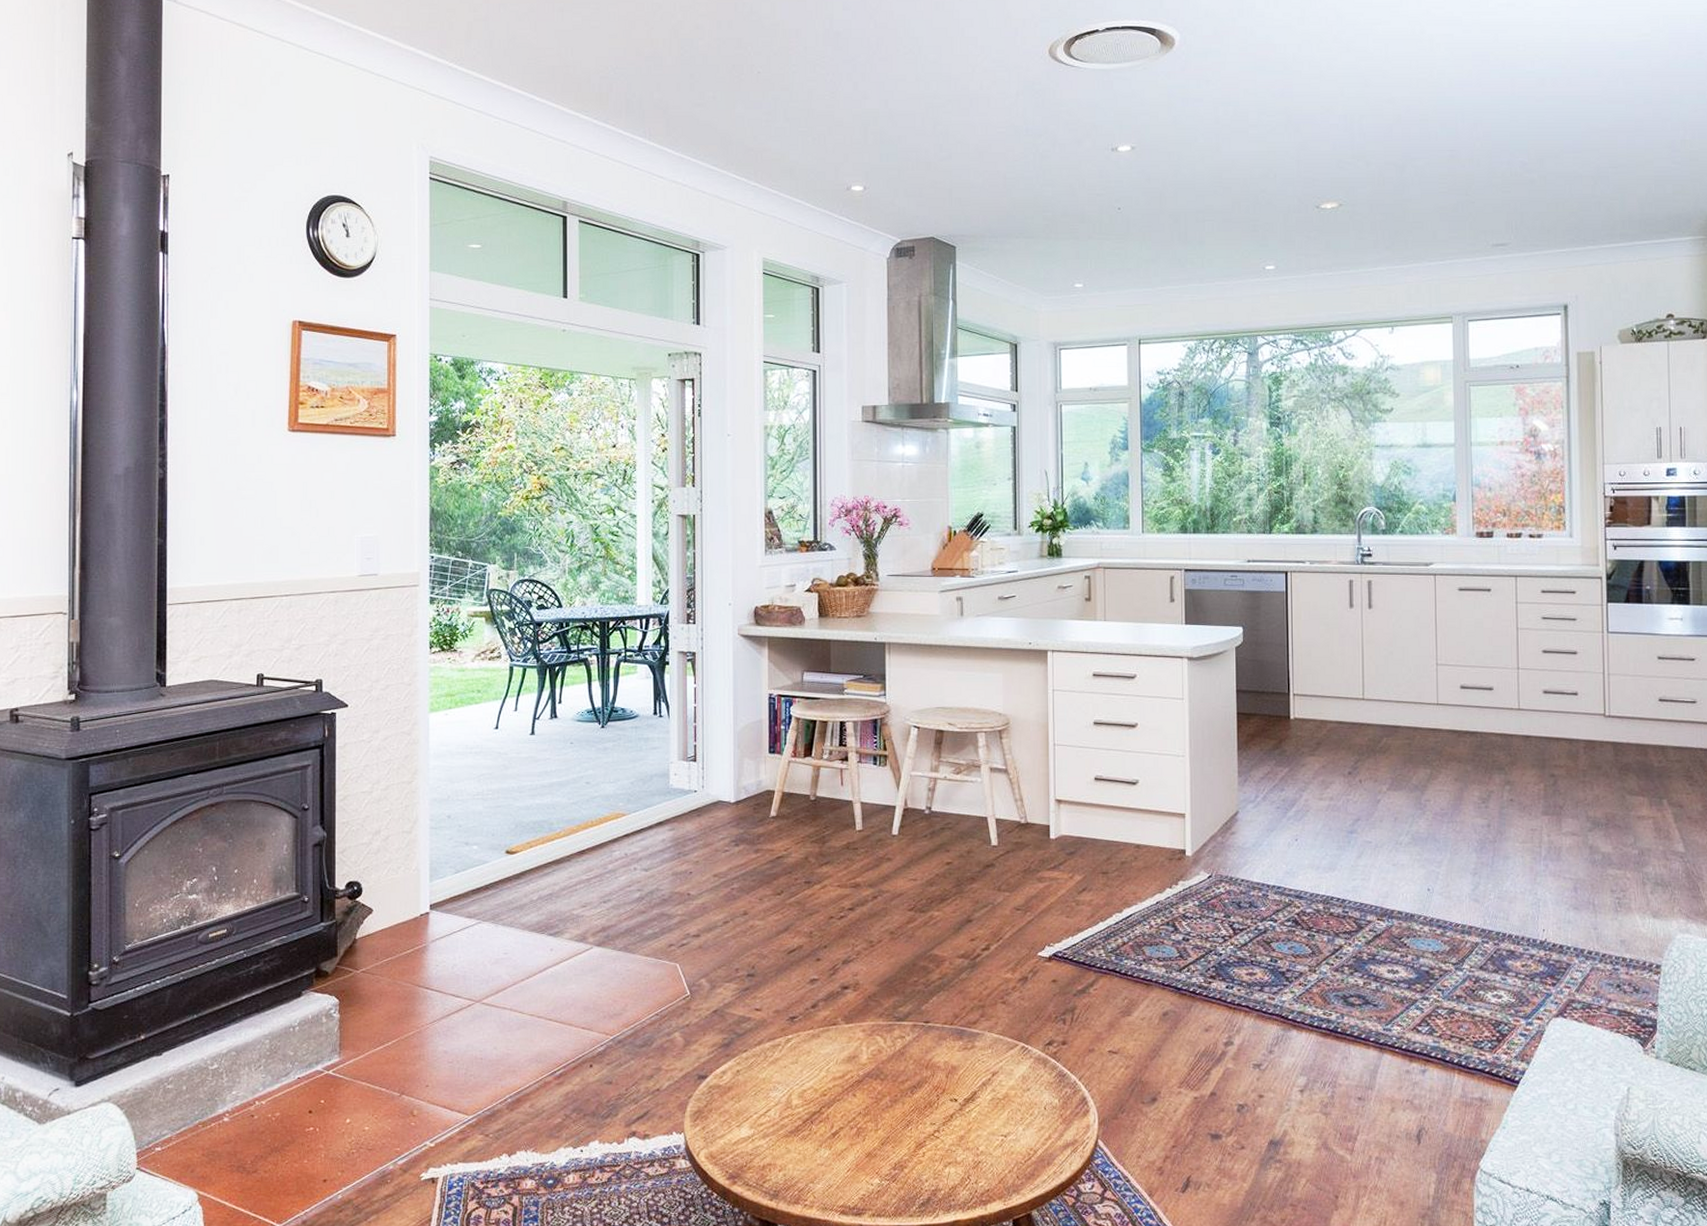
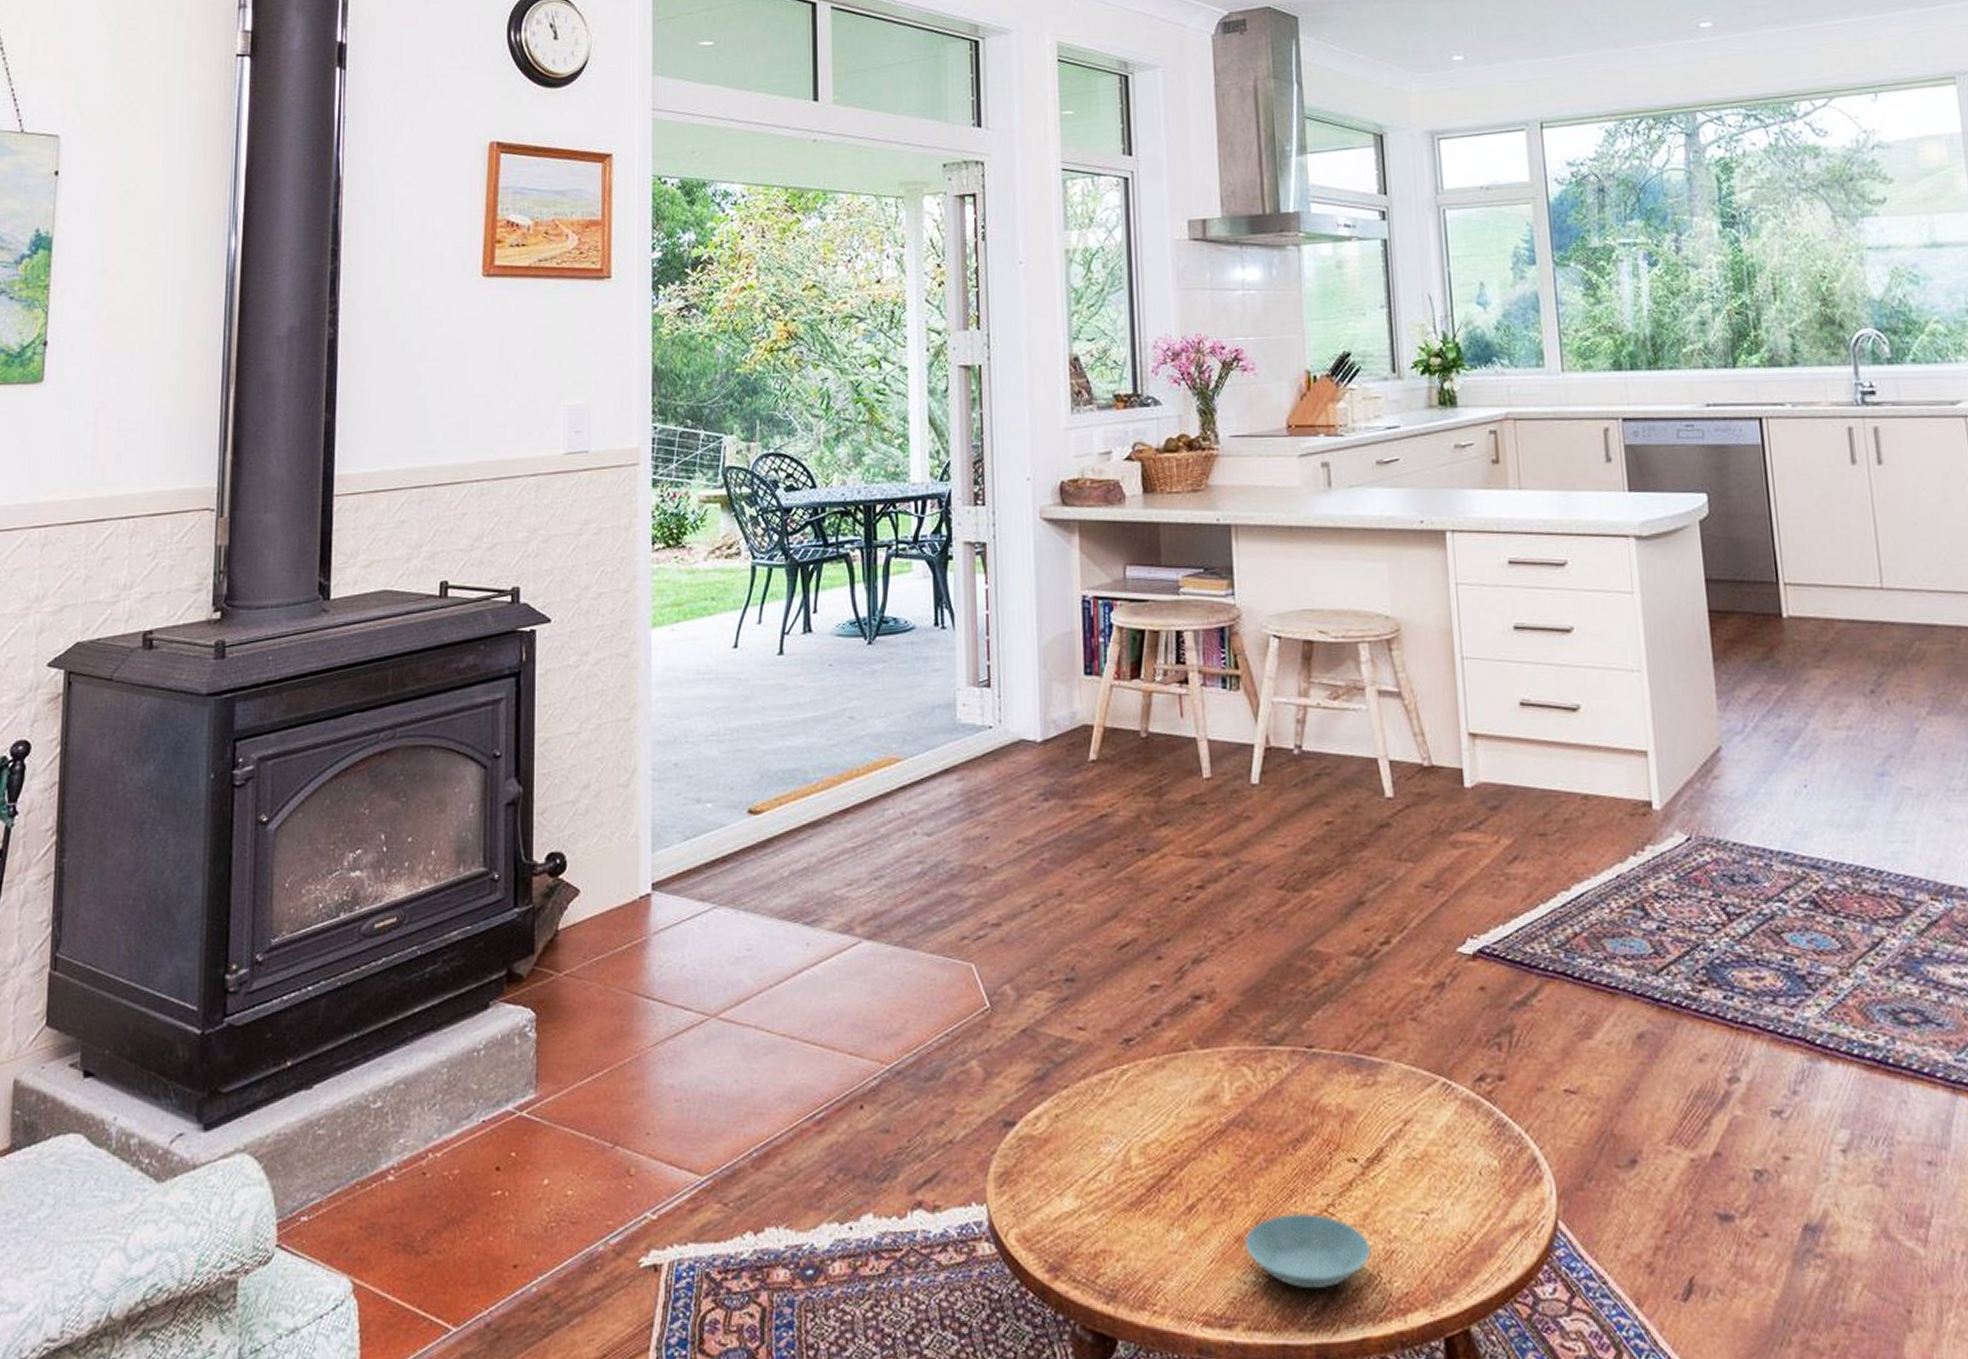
saucer: none [873,1136,964,1188] -> present [1244,1212,1371,1290]

